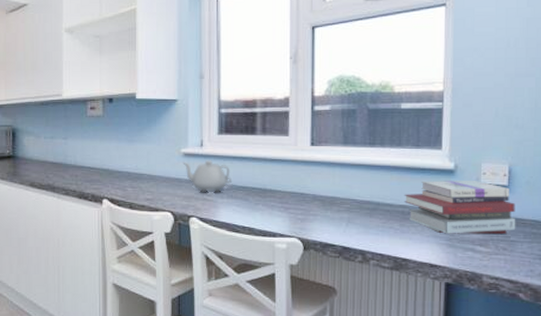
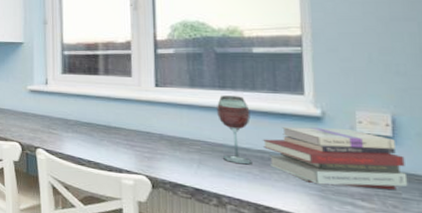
teapot: present [182,160,232,193] -> none [29,97,76,127]
wineglass: none [366,152,395,220] -> present [217,95,253,165]

